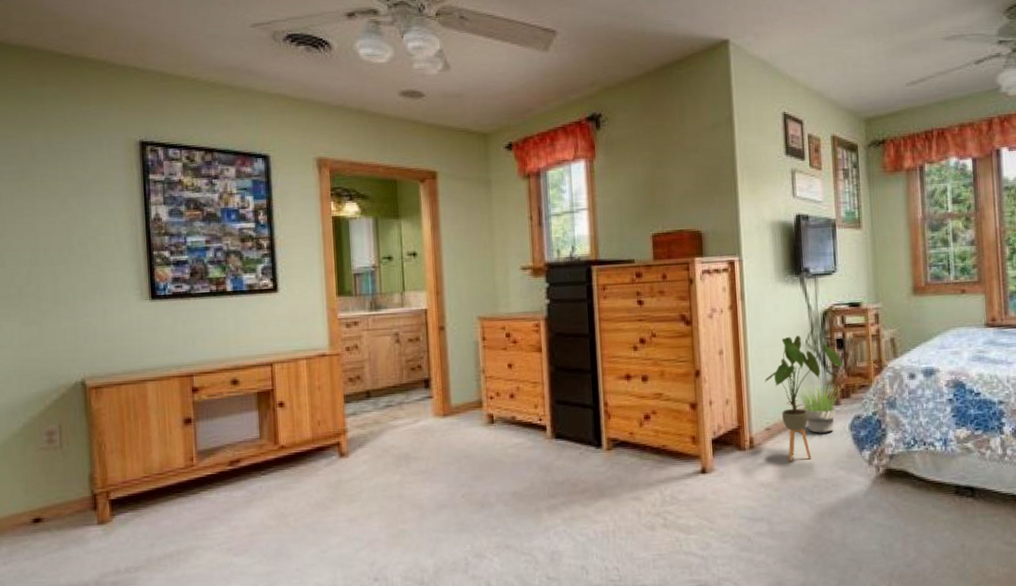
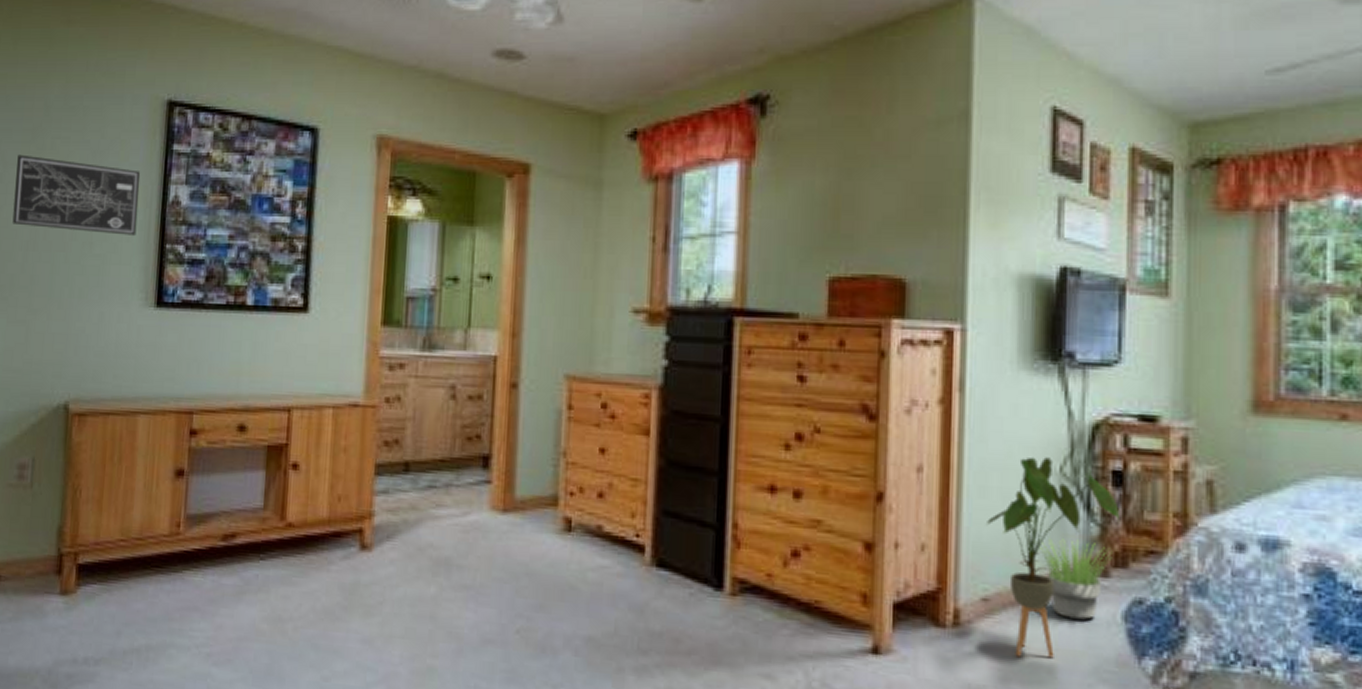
wall art: none [11,191,126,248] -> present [12,154,141,236]

